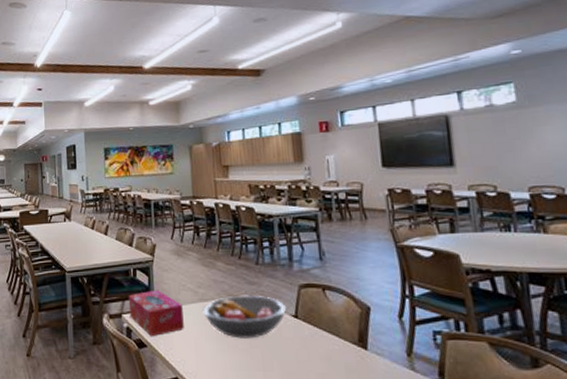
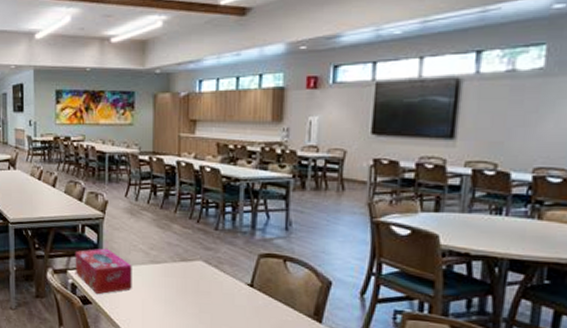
fruit bowl: present [203,295,287,339] -> none [153,260,243,304]

